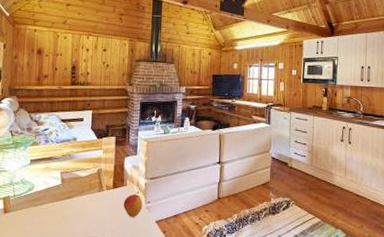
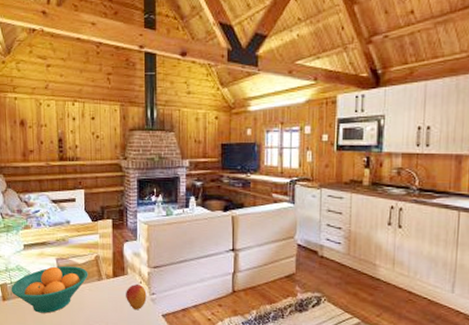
fruit bowl: none [13,178,90,224] -> present [11,265,88,314]

